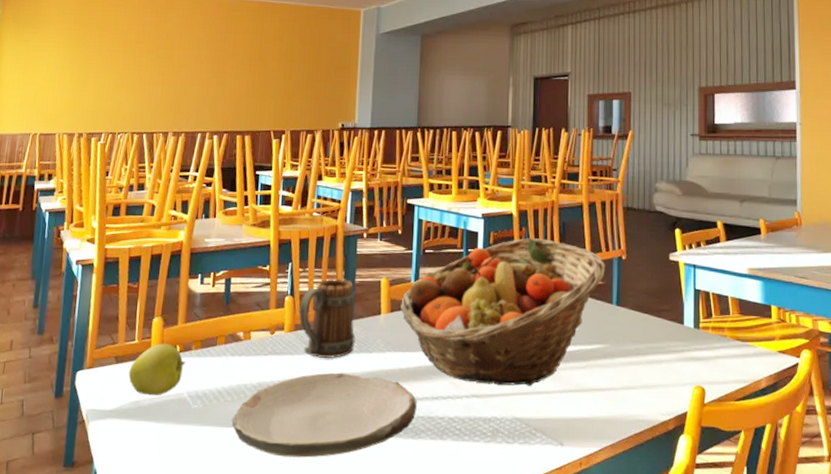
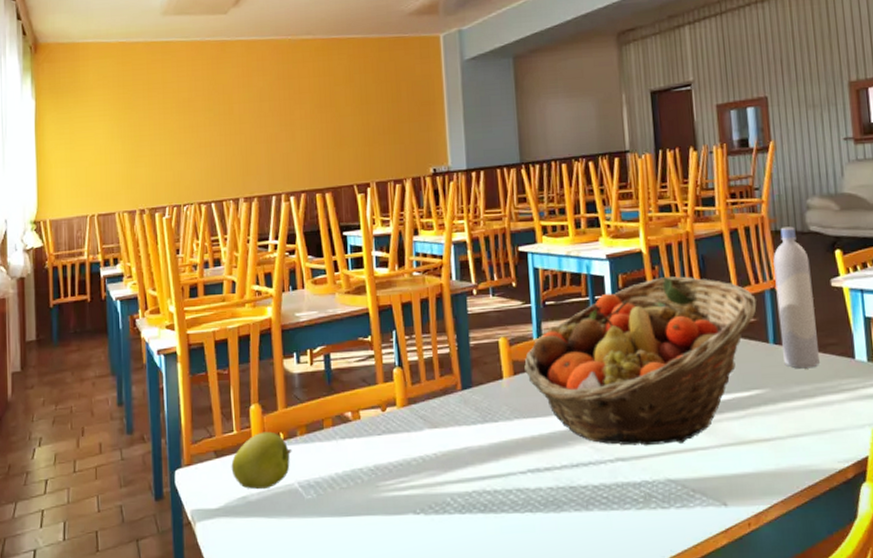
plate: present [231,372,417,458] -> none [350,446,556,544]
mug: present [298,278,355,359] -> none [410,343,478,434]
bottle: none [623,205,653,330] -> present [773,226,819,369]

